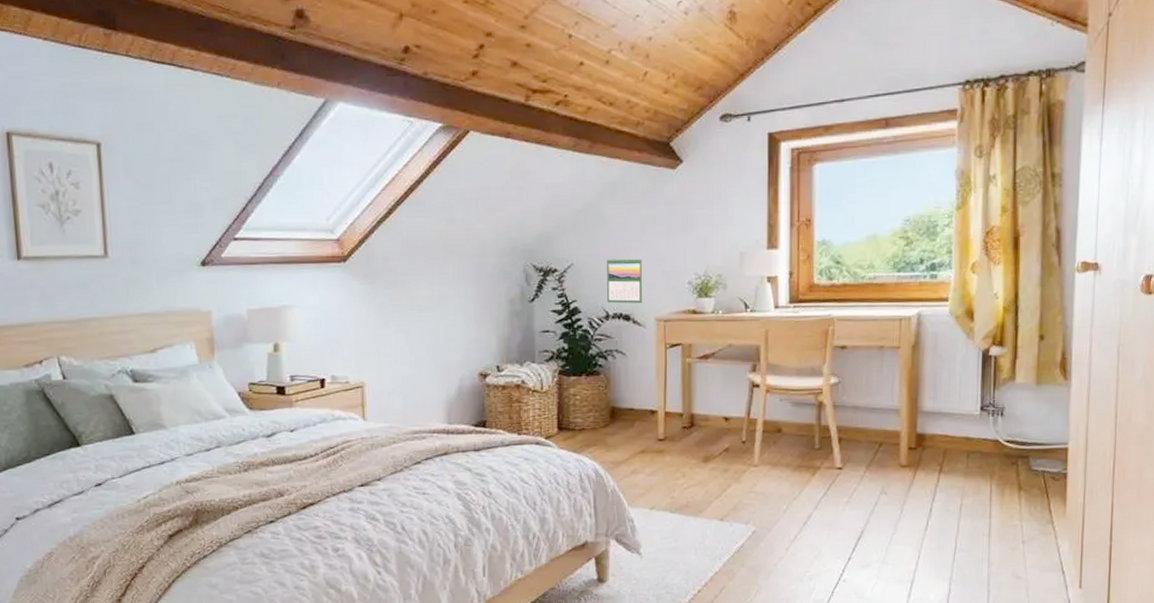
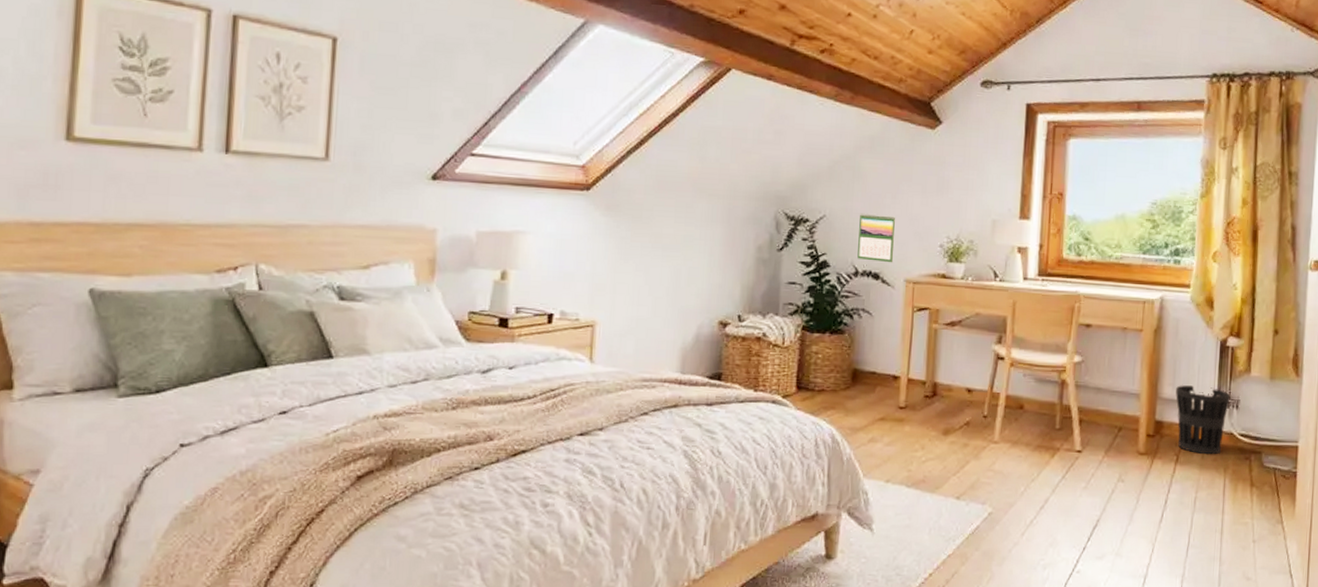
wastebasket: none [937,397,995,463] -> present [1176,385,1231,455]

